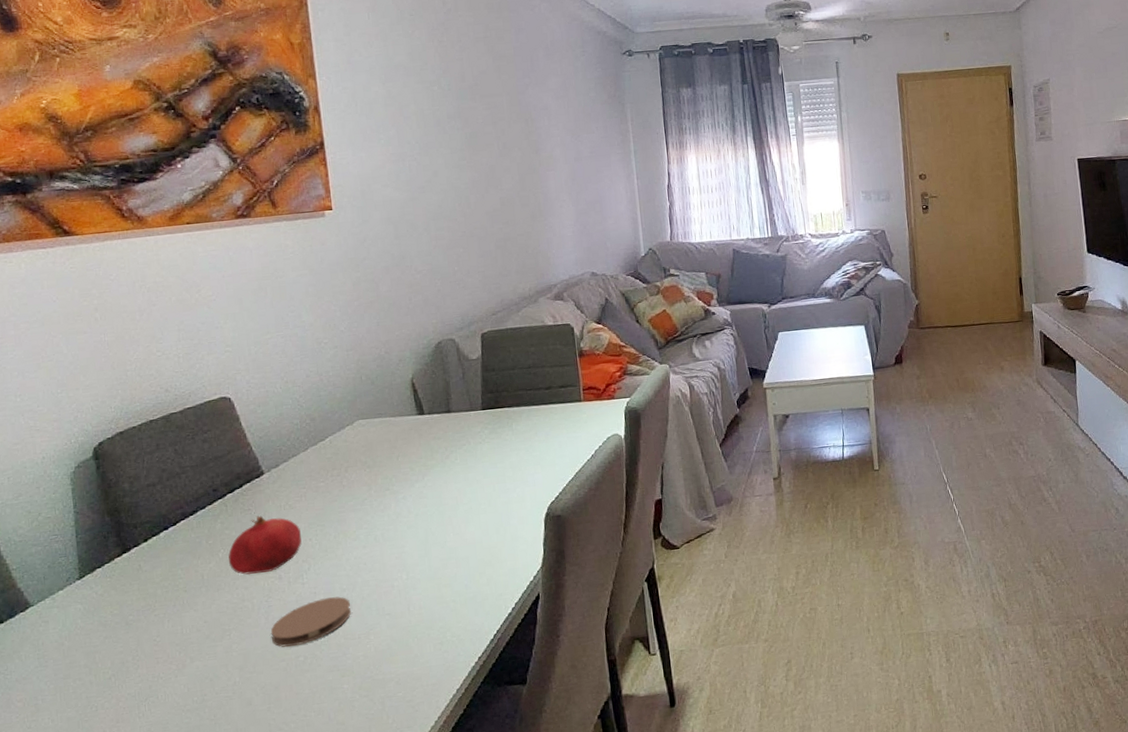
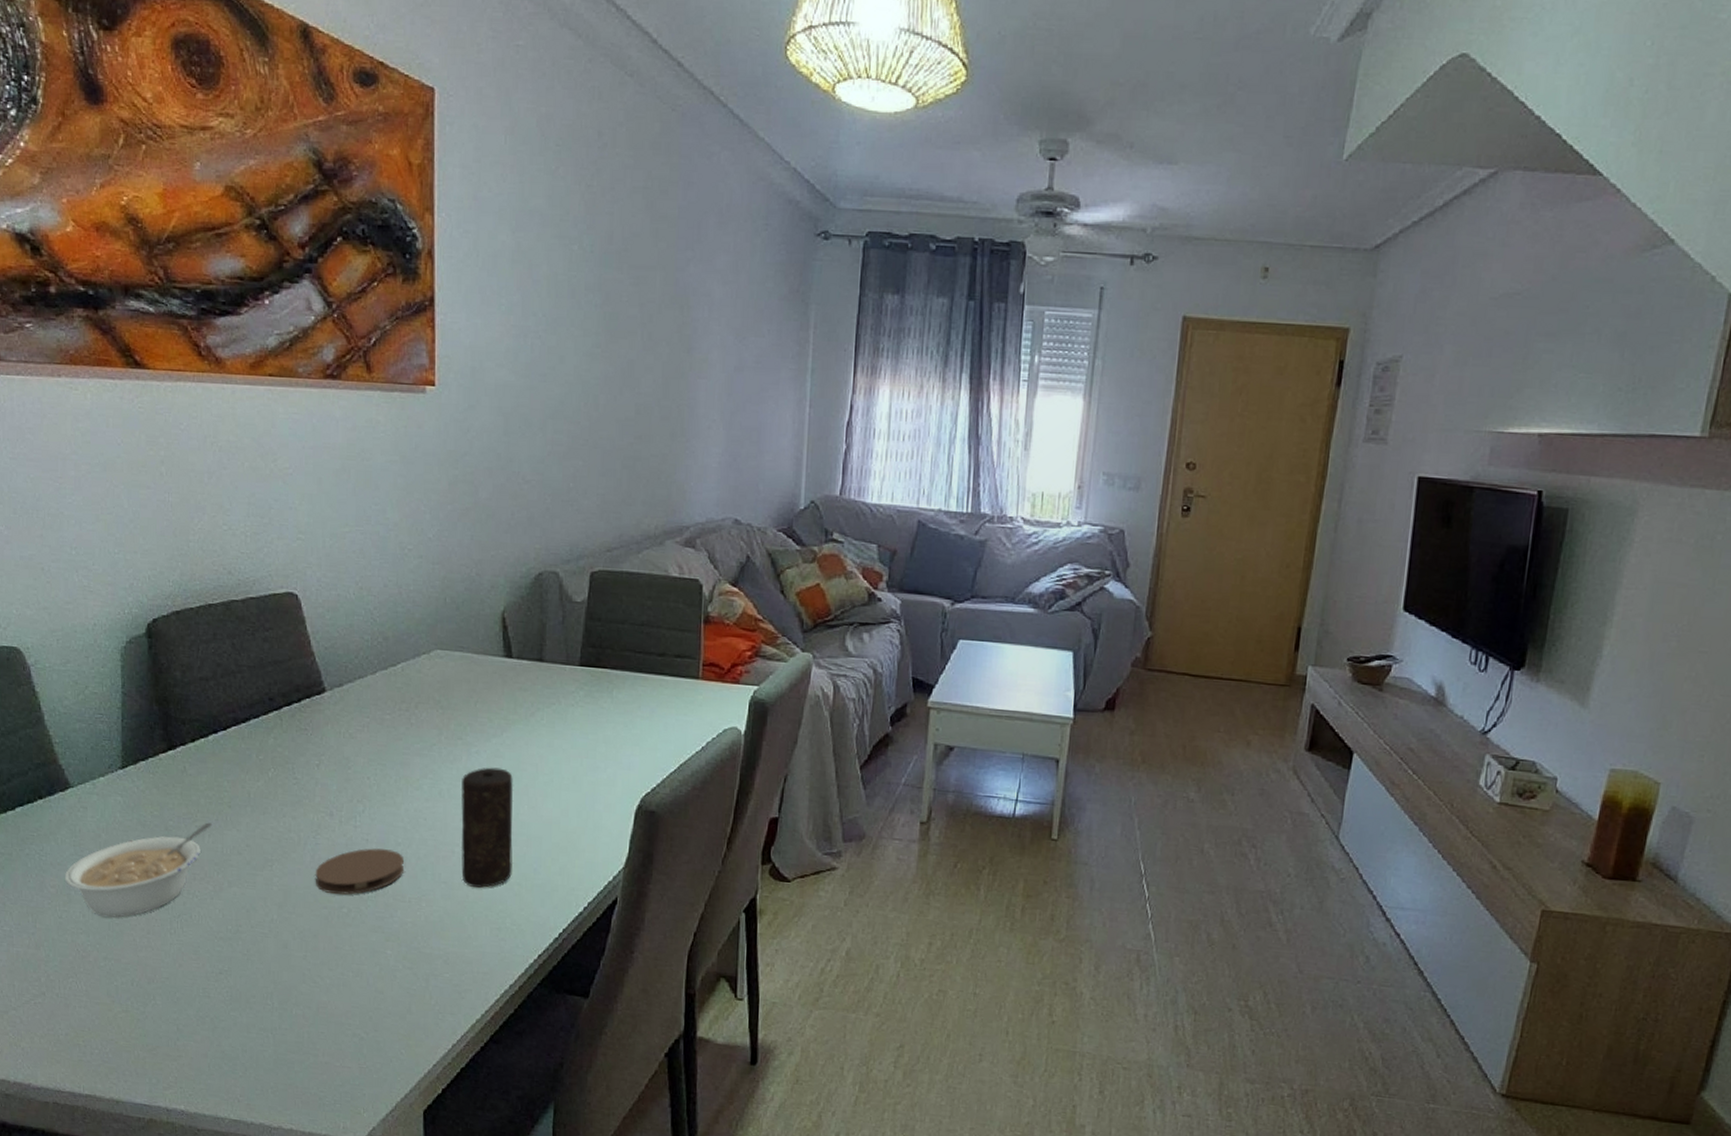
legume: none [31,609,171,718] -> present [65,822,213,918]
fruit: present [228,515,302,575] -> none [277,738,360,805]
candle: none [393,507,447,613] -> present [461,767,514,888]

